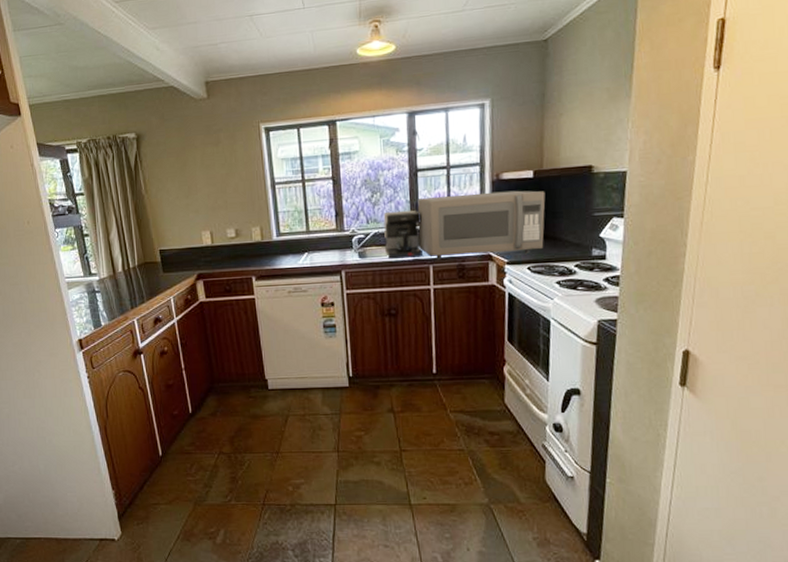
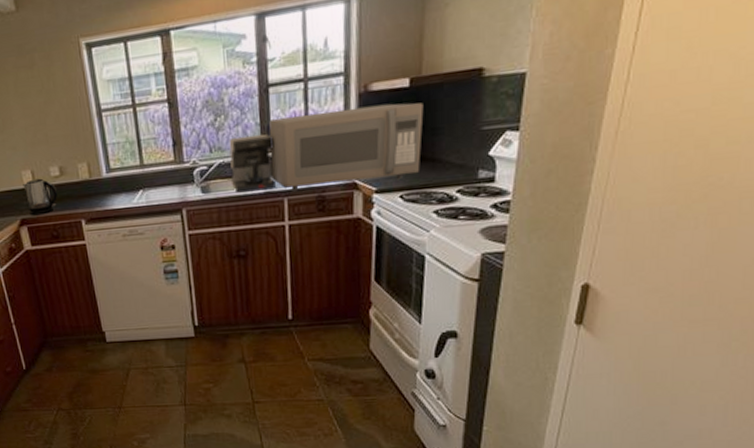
kettle: none [202,238,232,271] -> present [23,178,57,216]

